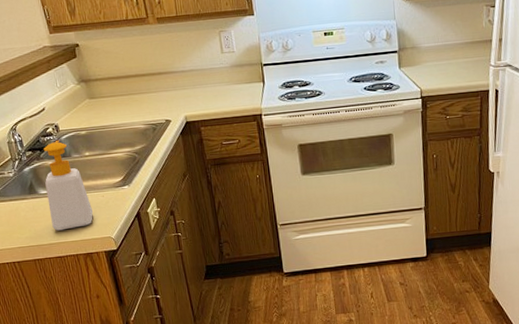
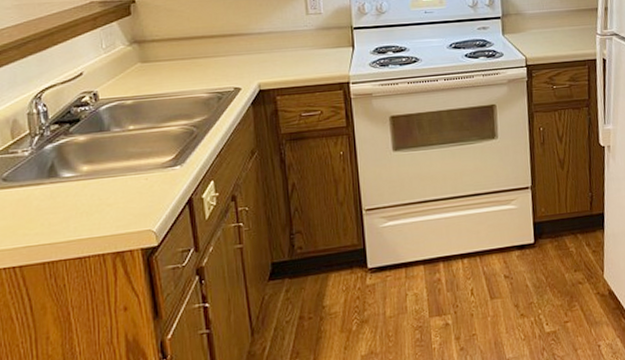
soap bottle: present [43,139,93,231] -> none [71,110,131,224]

